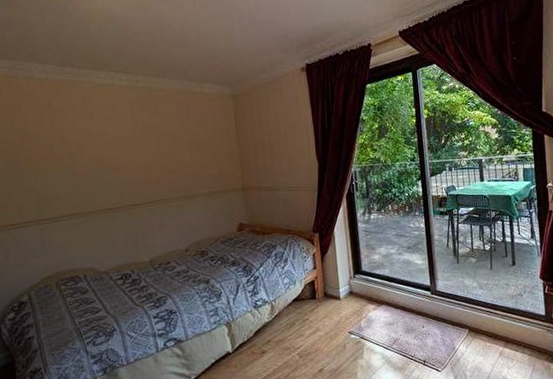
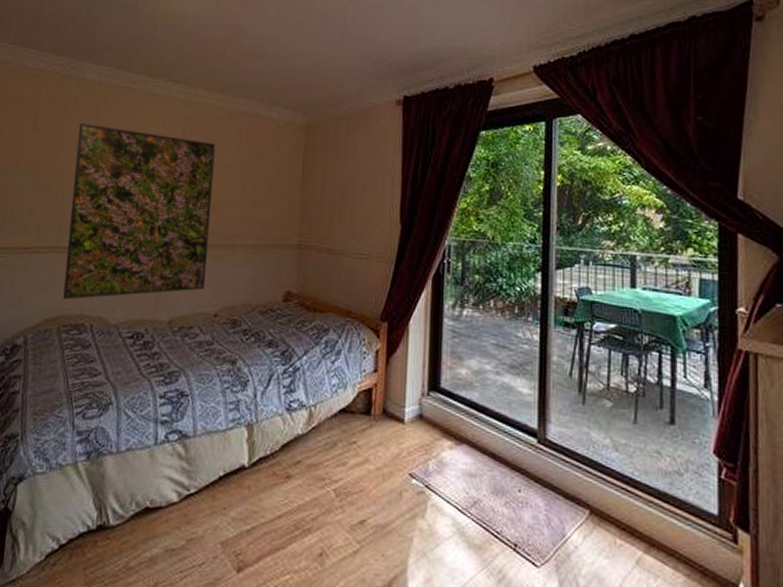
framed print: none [36,115,174,260] -> present [63,123,216,300]

